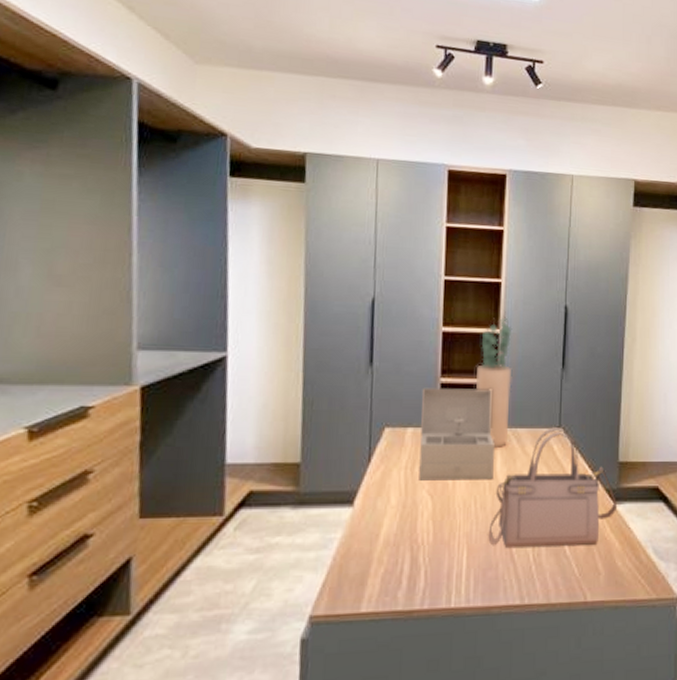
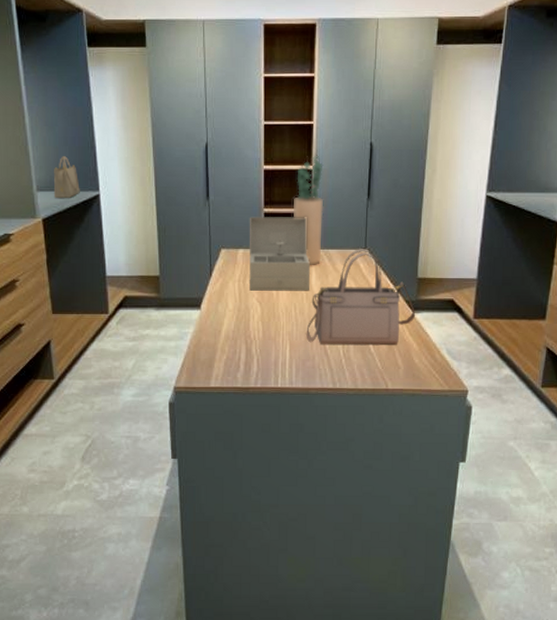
handbag: none [161,306,200,360] -> present [53,156,80,198]

